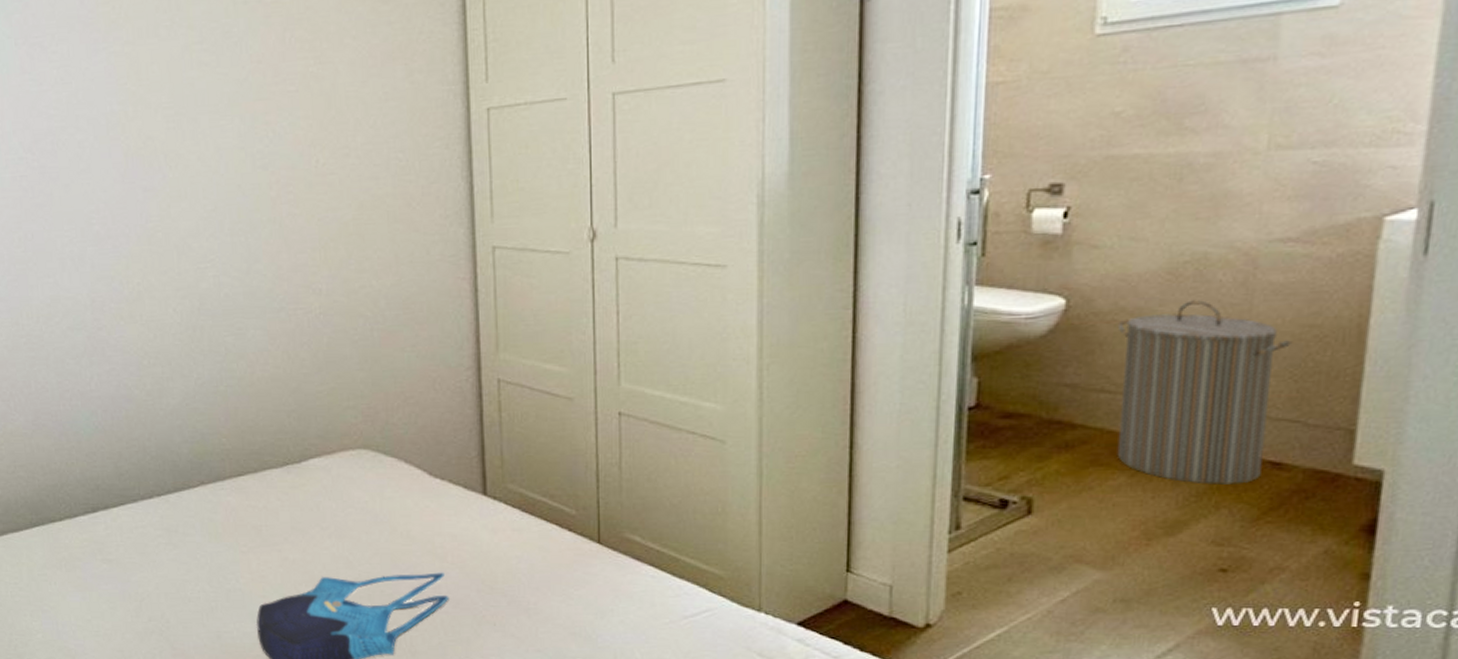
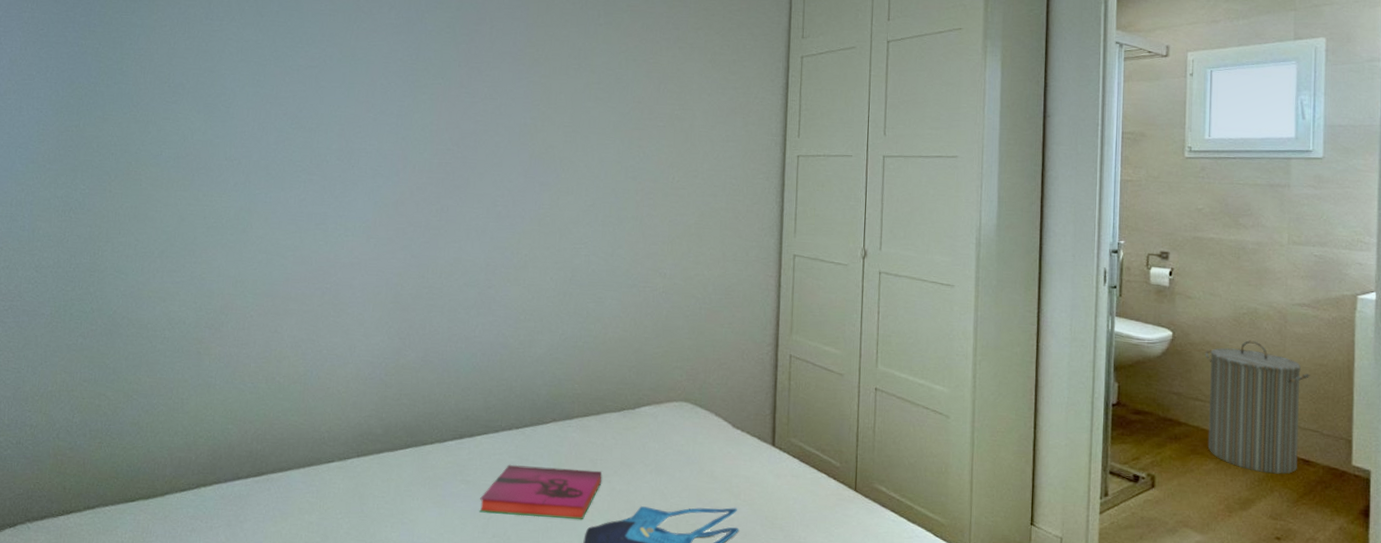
hardback book: none [127,537,271,597] -> present [479,464,602,520]

